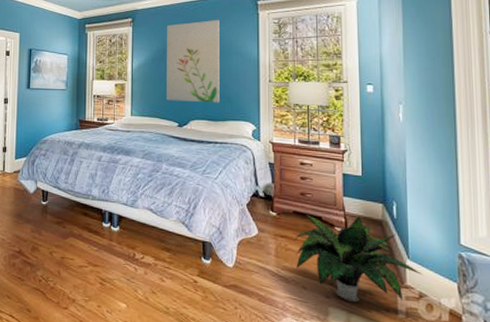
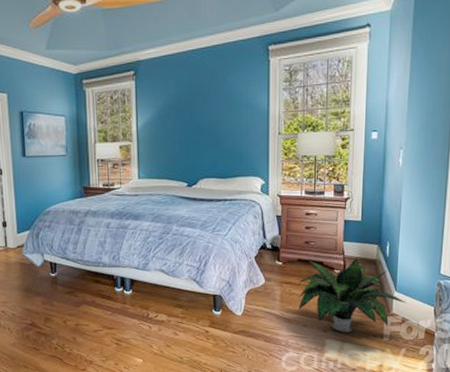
wall art: present [167,20,220,103] -> none [173,69,229,160]

